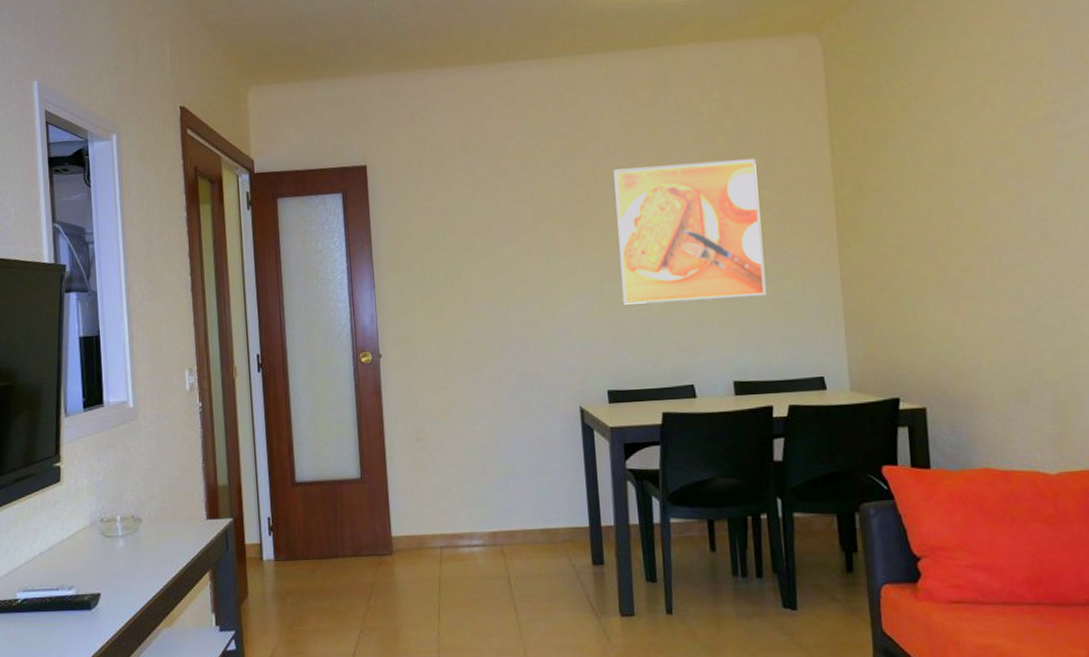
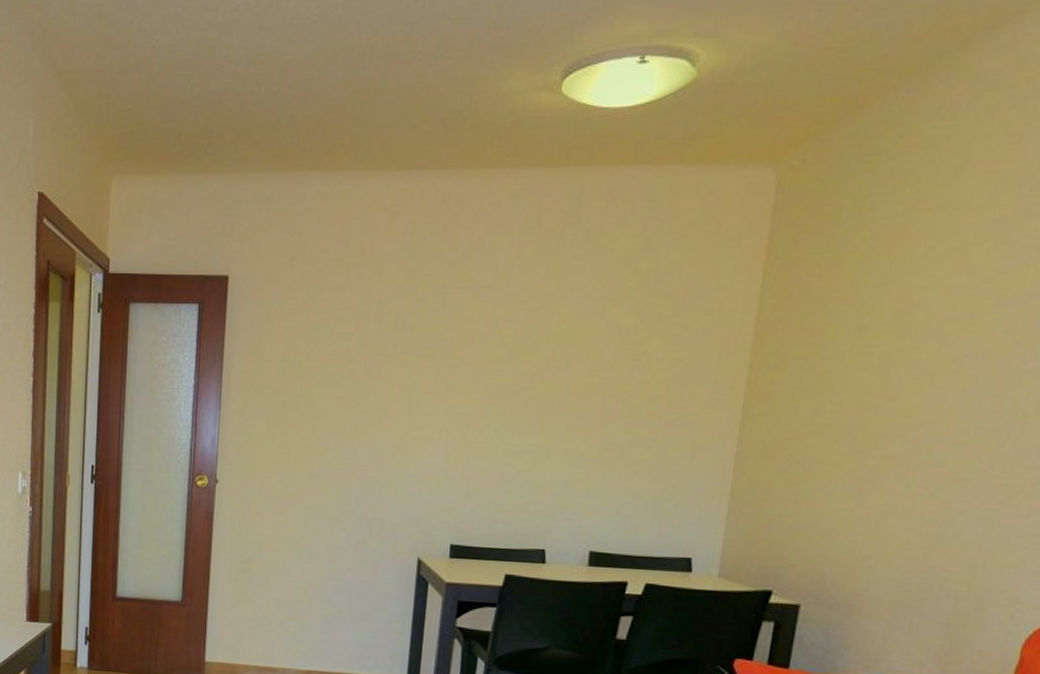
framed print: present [613,159,767,305] -> none [483,306,667,463]

